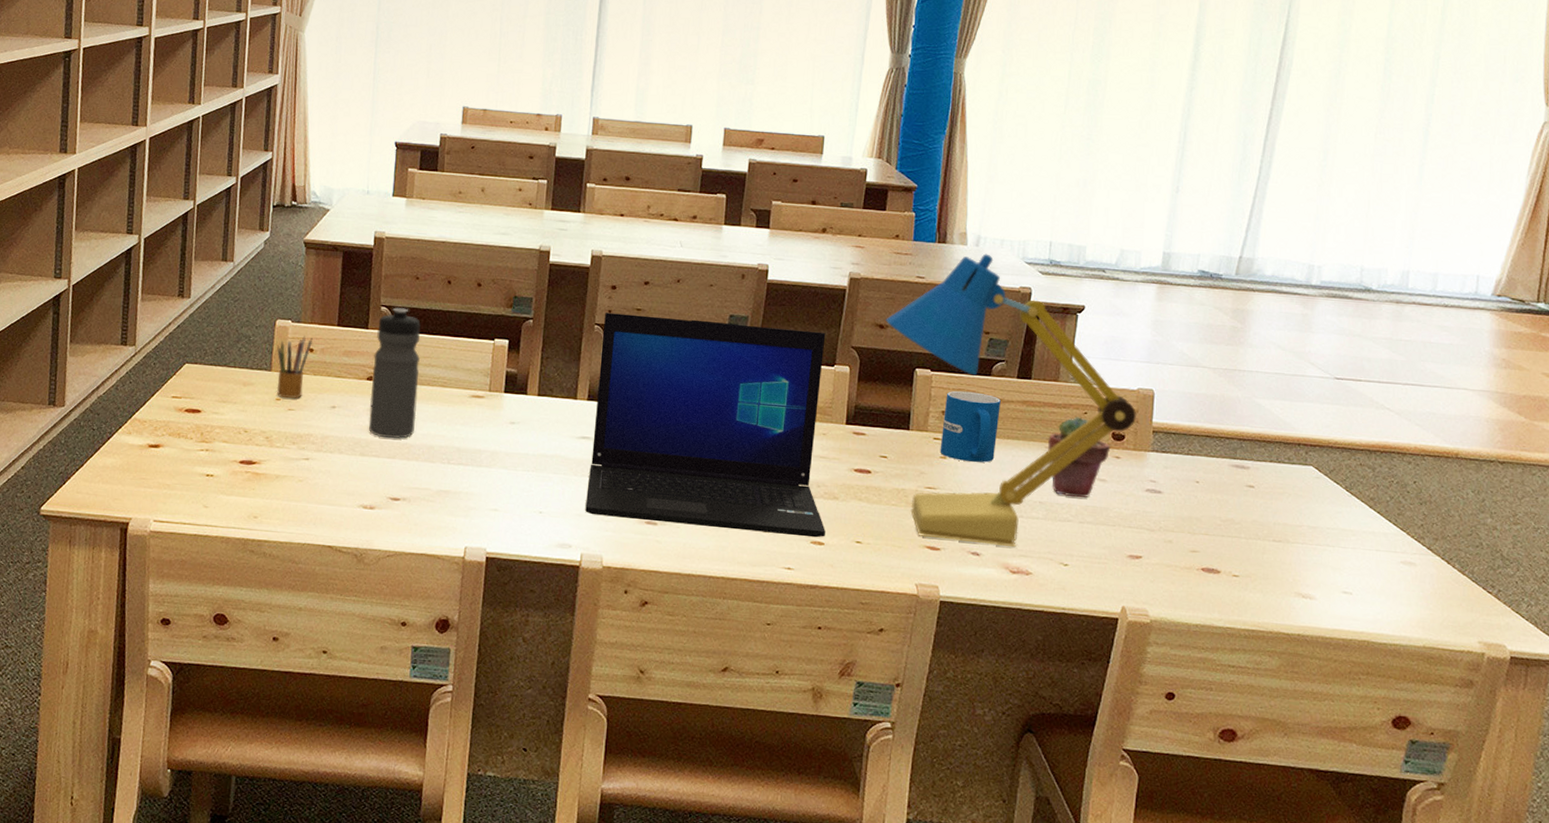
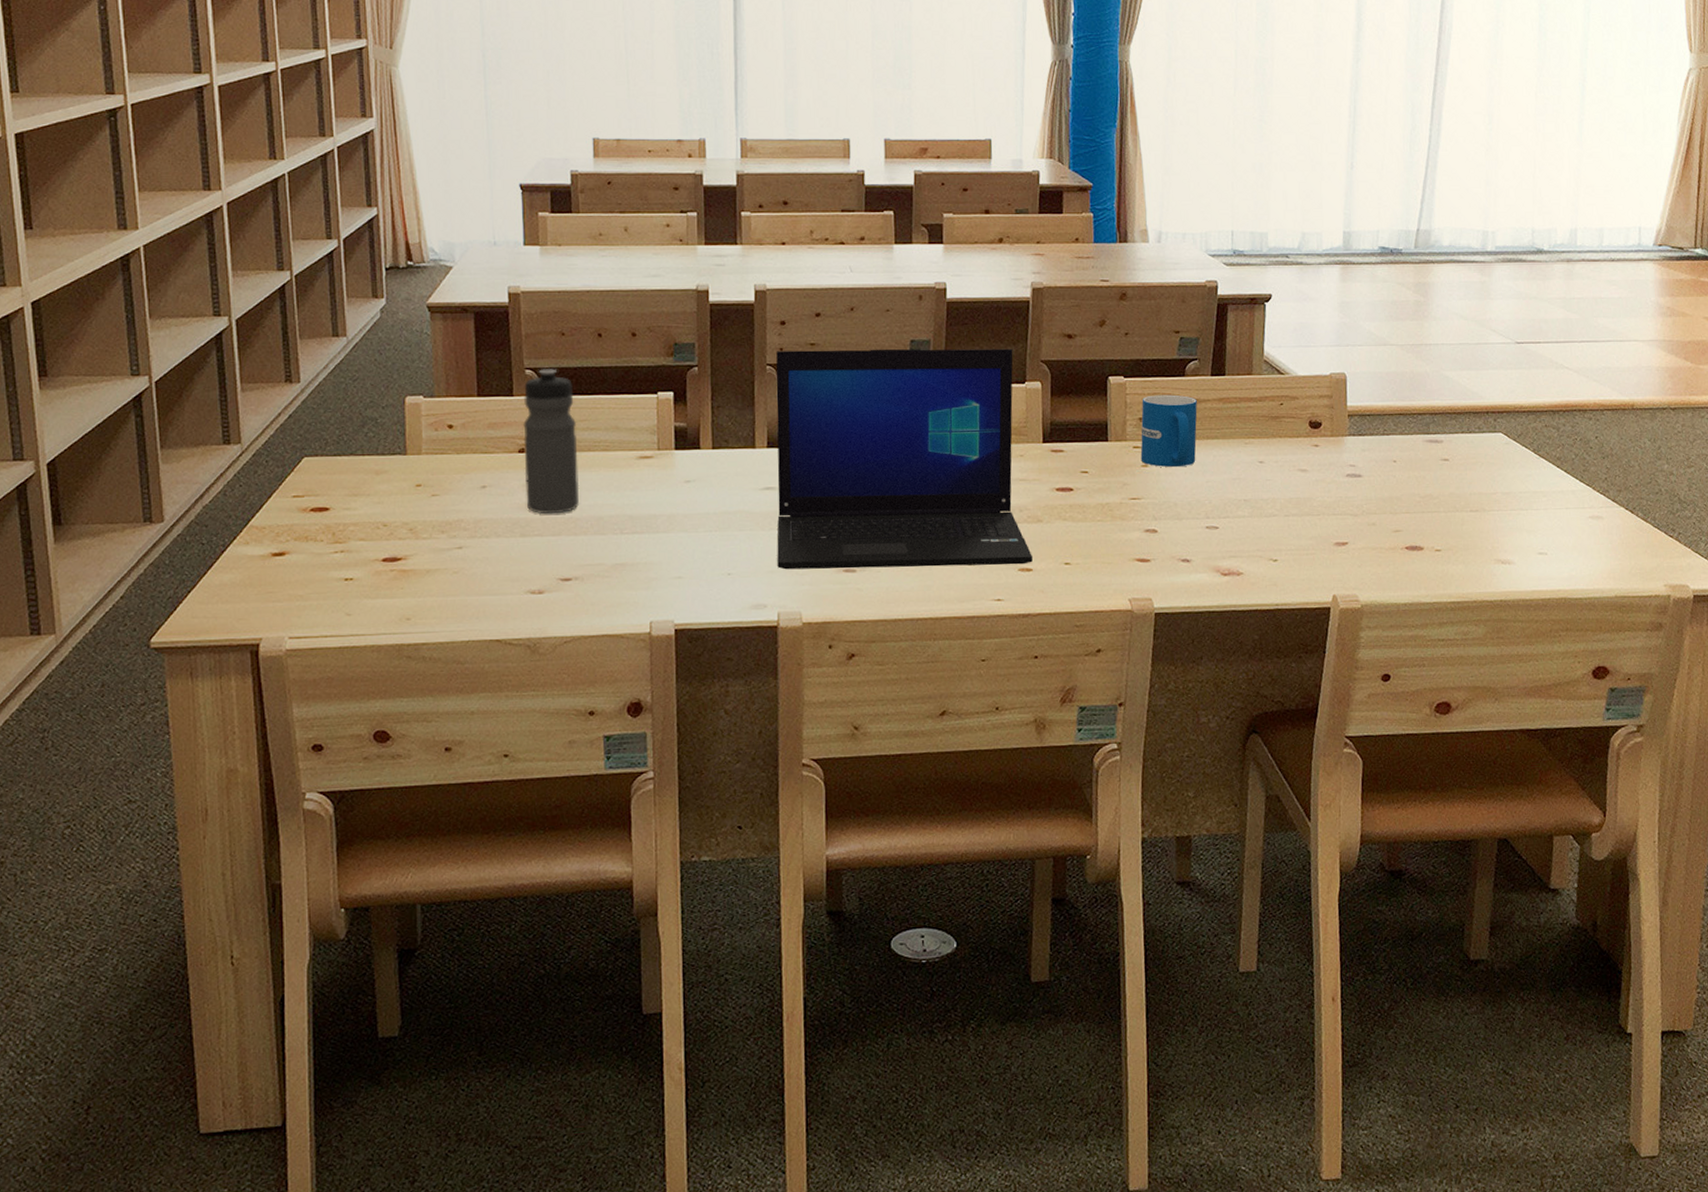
pencil box: present [276,335,313,399] -> none [410,411,452,483]
desk lamp: present [885,253,1137,547] -> none [1073,249,1332,550]
potted succulent: present [1047,417,1111,498] -> none [1246,409,1309,491]

